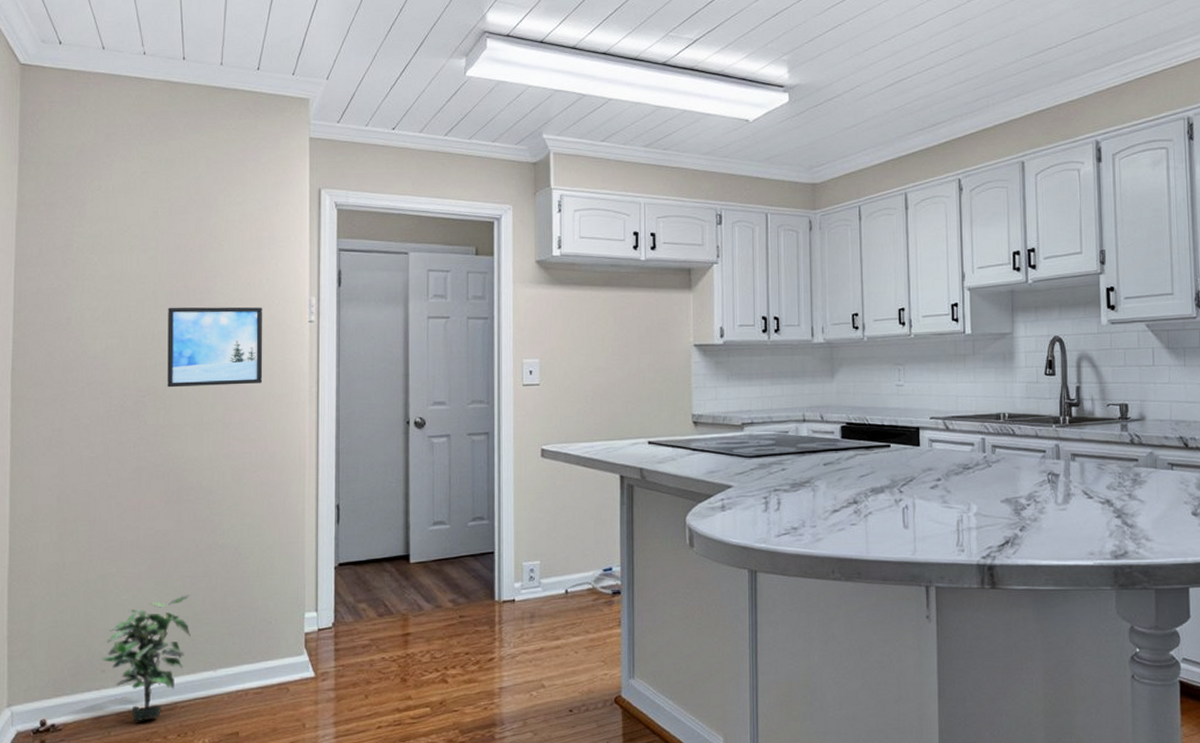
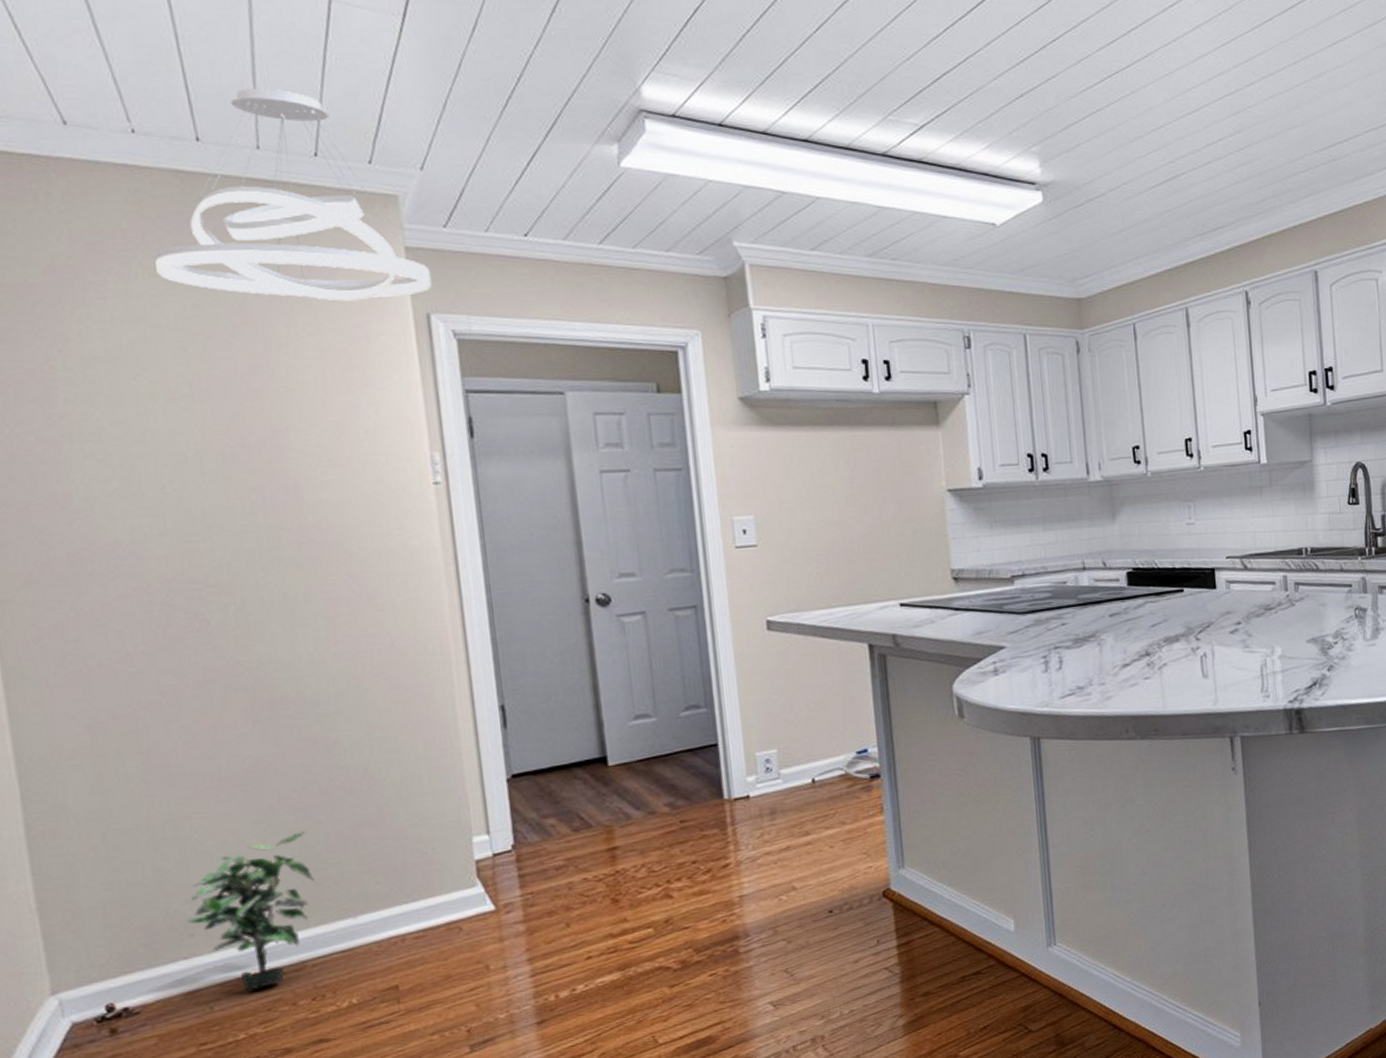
pendant light: none [146,21,325,179] -> present [154,88,432,302]
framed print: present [167,306,263,388] -> none [221,468,376,577]

